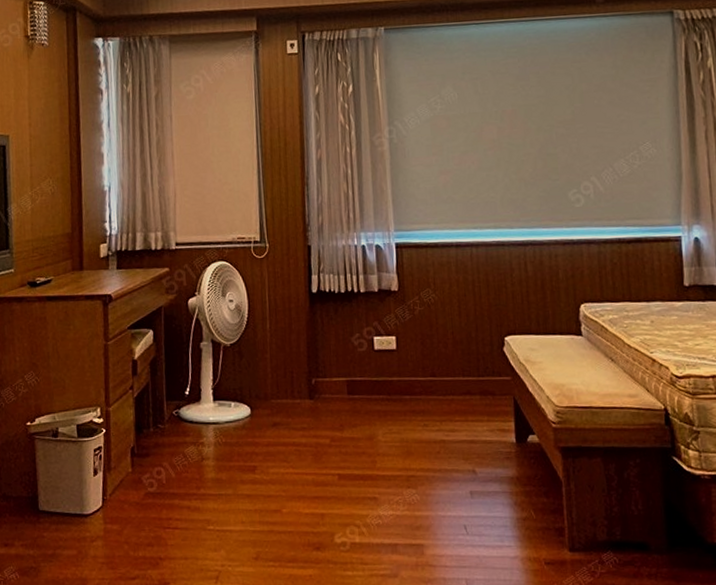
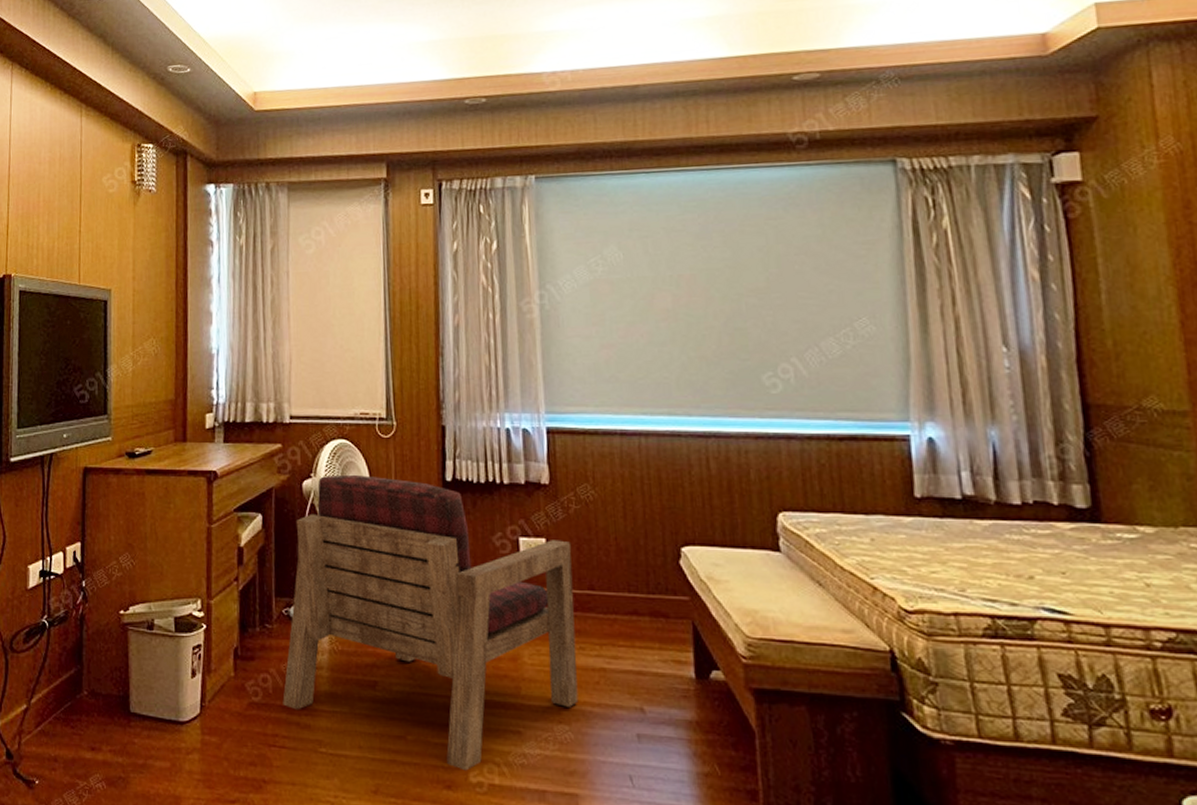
armchair: none [175,291,423,534] -> present [282,474,579,771]

